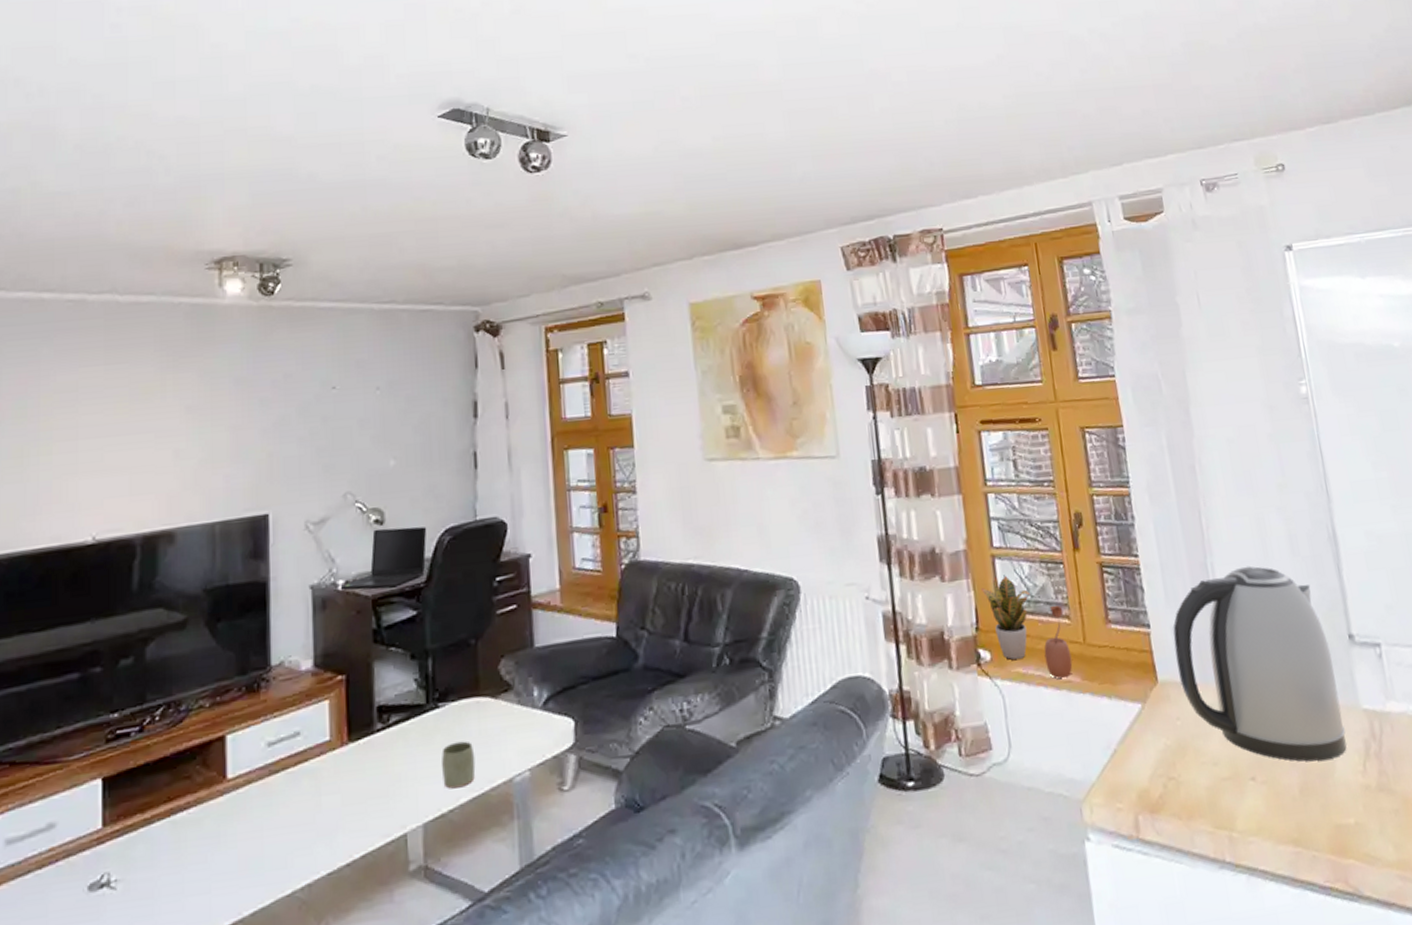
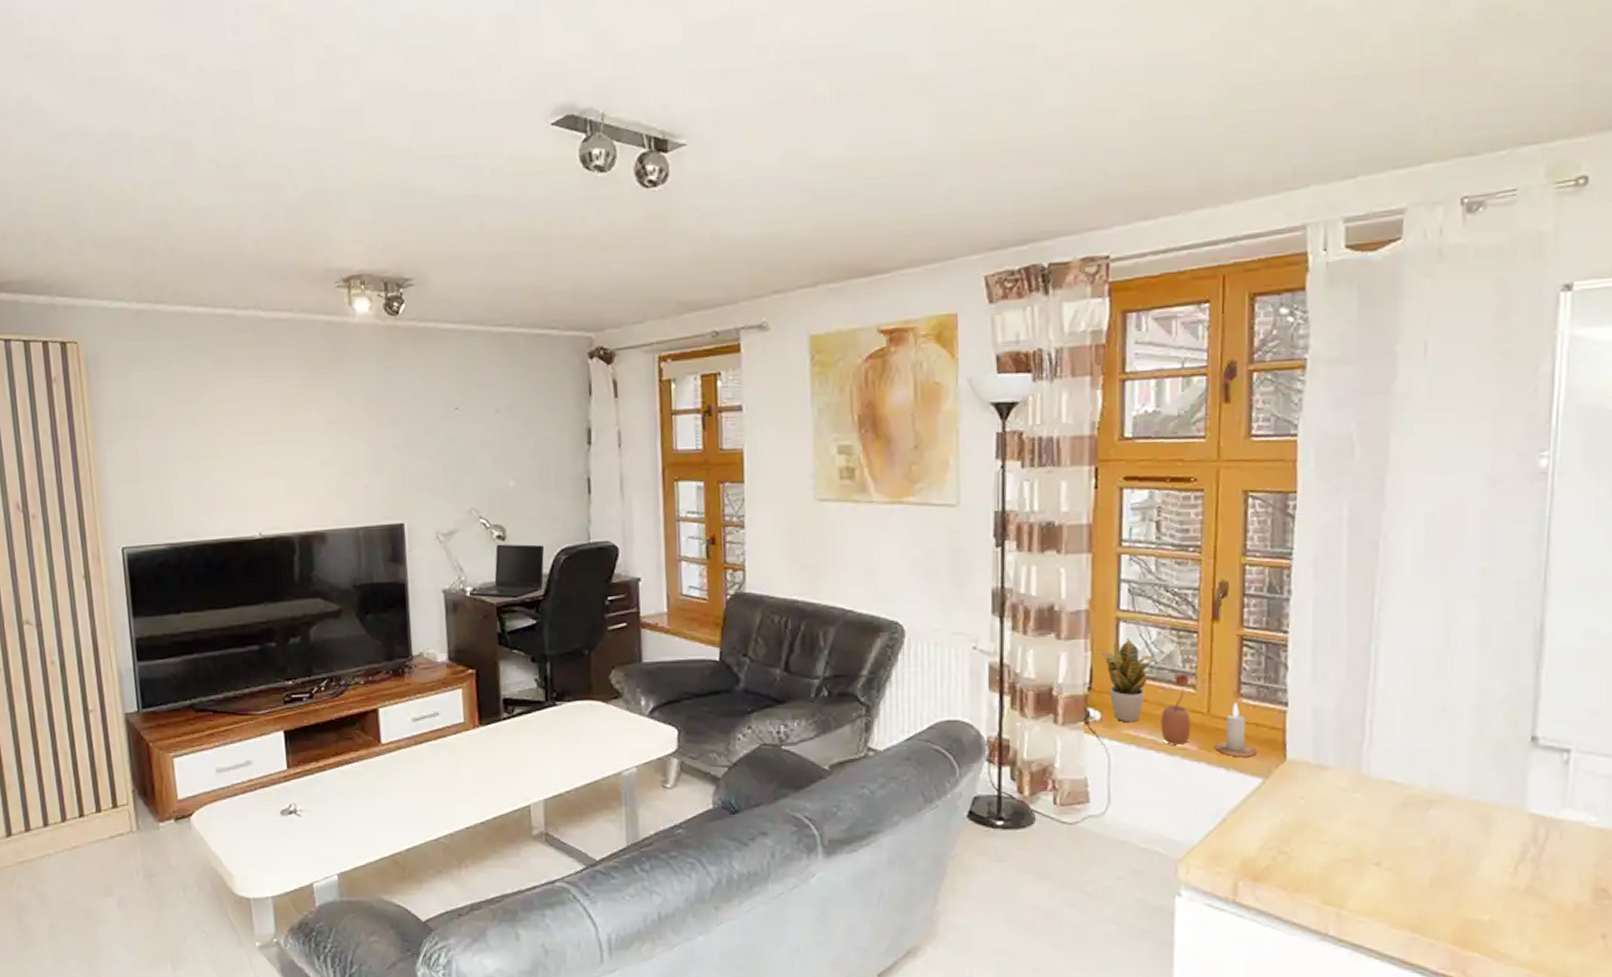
mug: present [440,741,476,789] -> none [558,736,589,774]
candle: none [1095,629,1132,685] -> present [1215,702,1257,757]
kettle: present [1173,566,1347,762] -> none [1313,654,1505,856]

